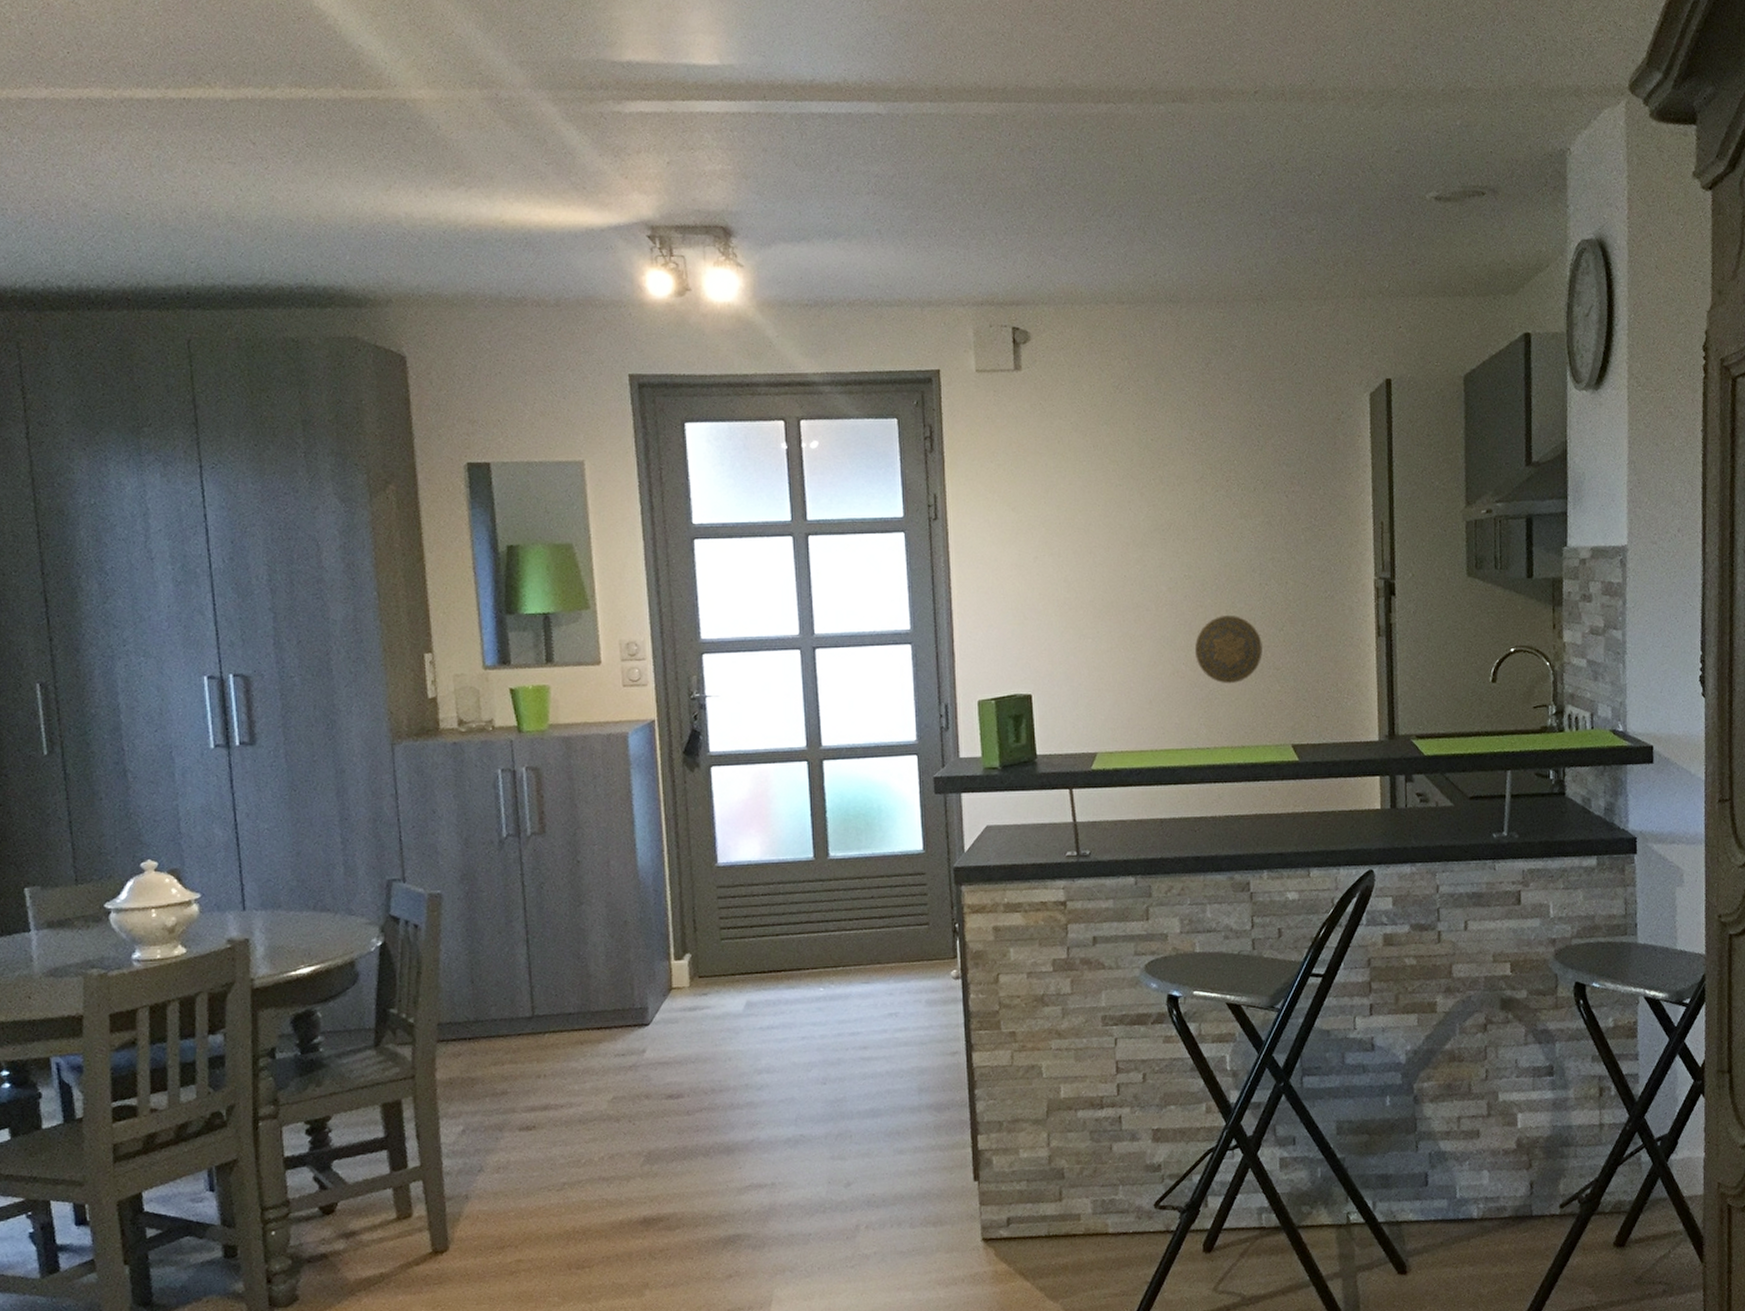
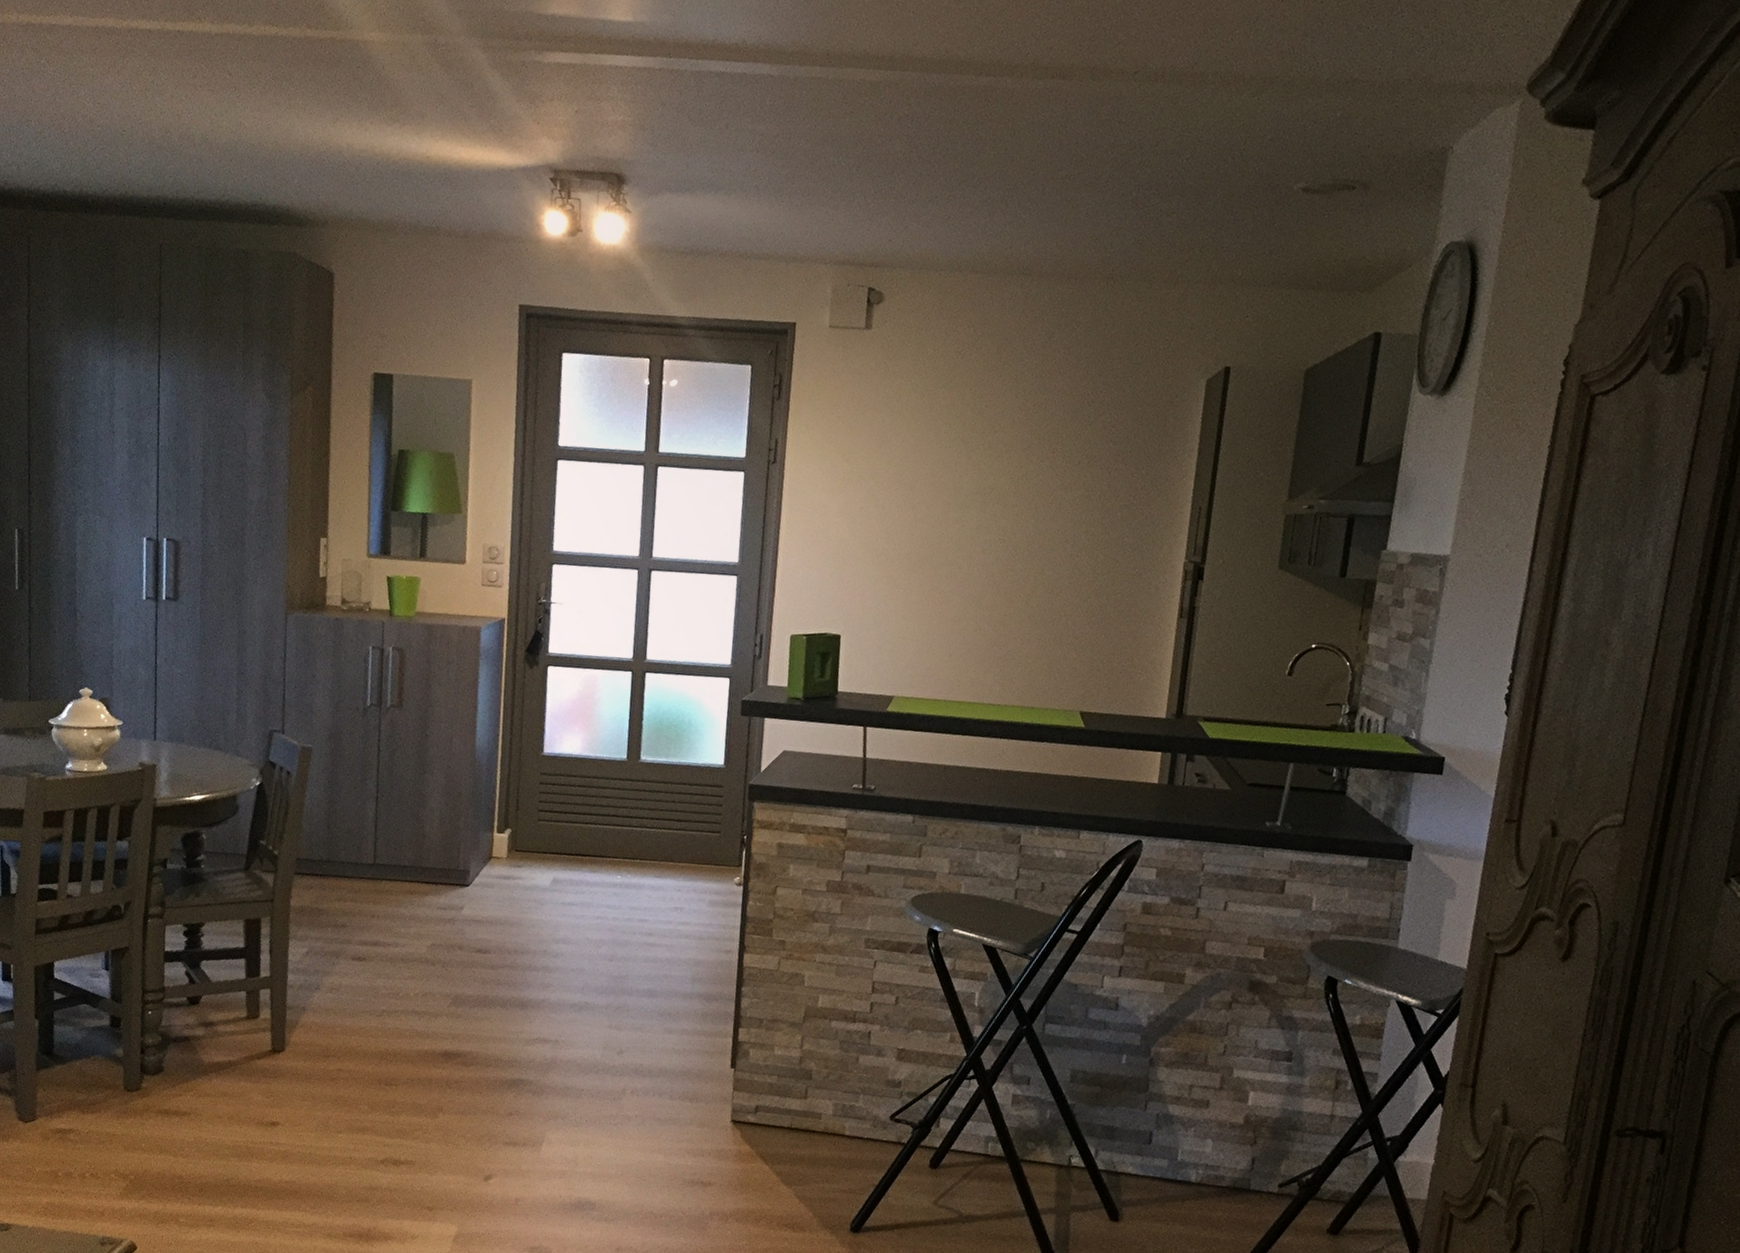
decorative plate: present [1194,616,1262,684] -> none [999,581,1065,647]

